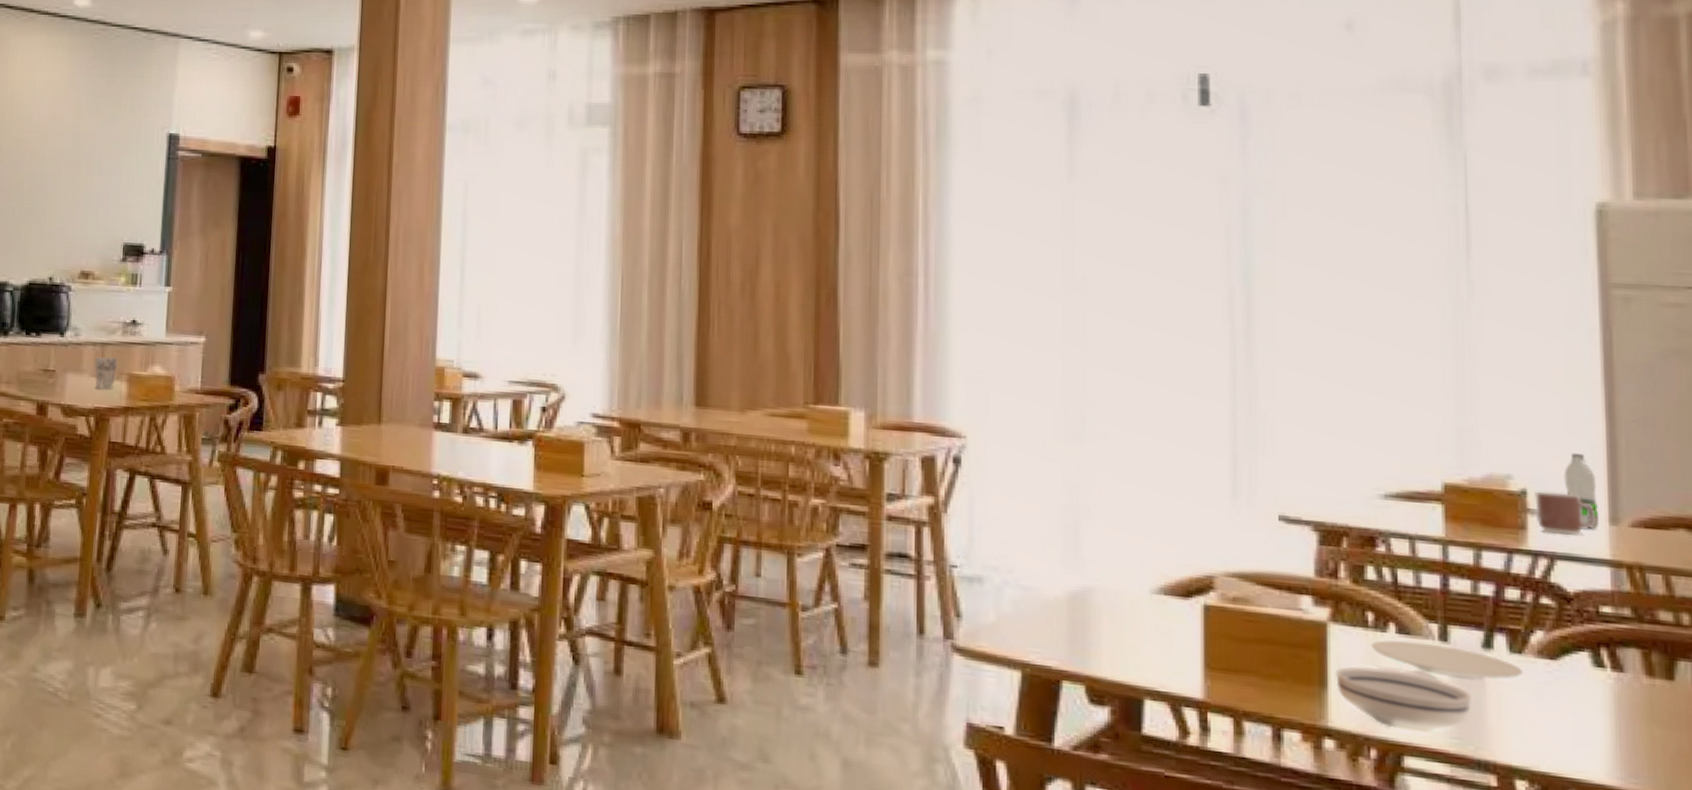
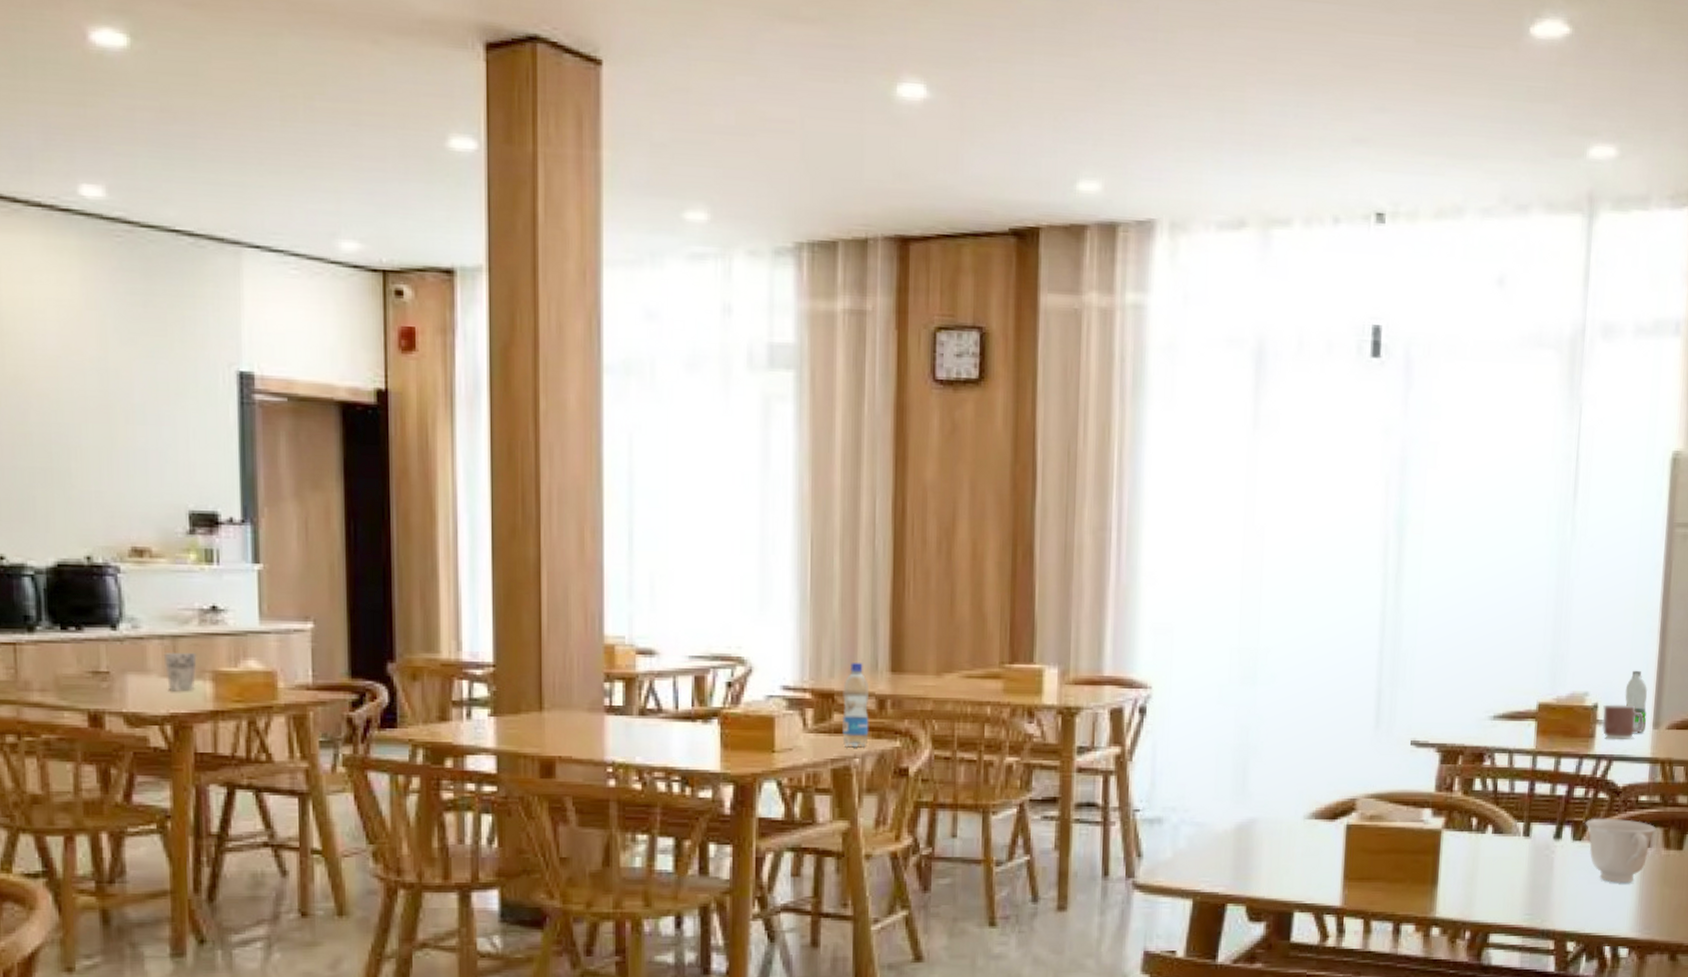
bottle: none [648,395,675,479] -> present [842,663,870,748]
bowl: present [1336,666,1471,733] -> none [1444,864,1542,914]
plate: present [1370,640,1522,681] -> none [1472,839,1580,867]
teacup: none [1525,628,1631,715] -> present [1585,818,1656,884]

